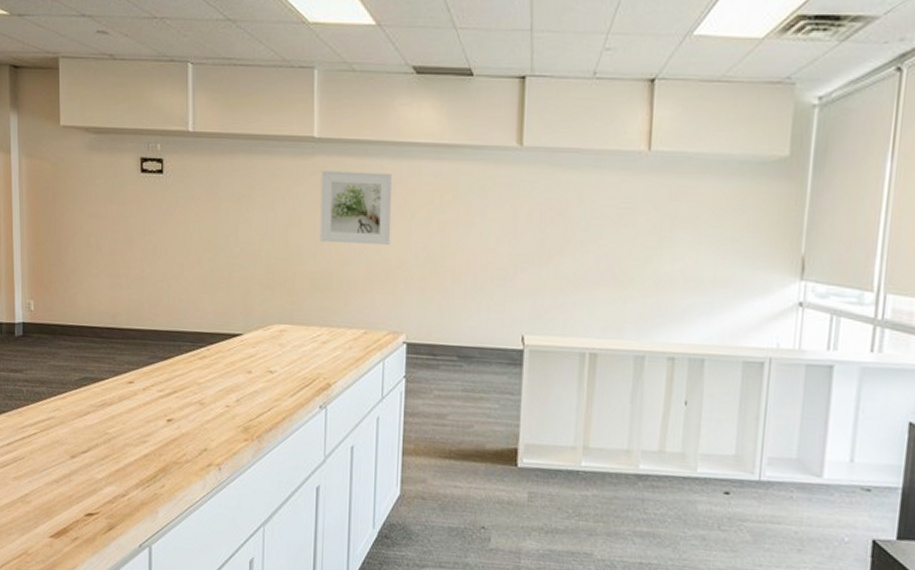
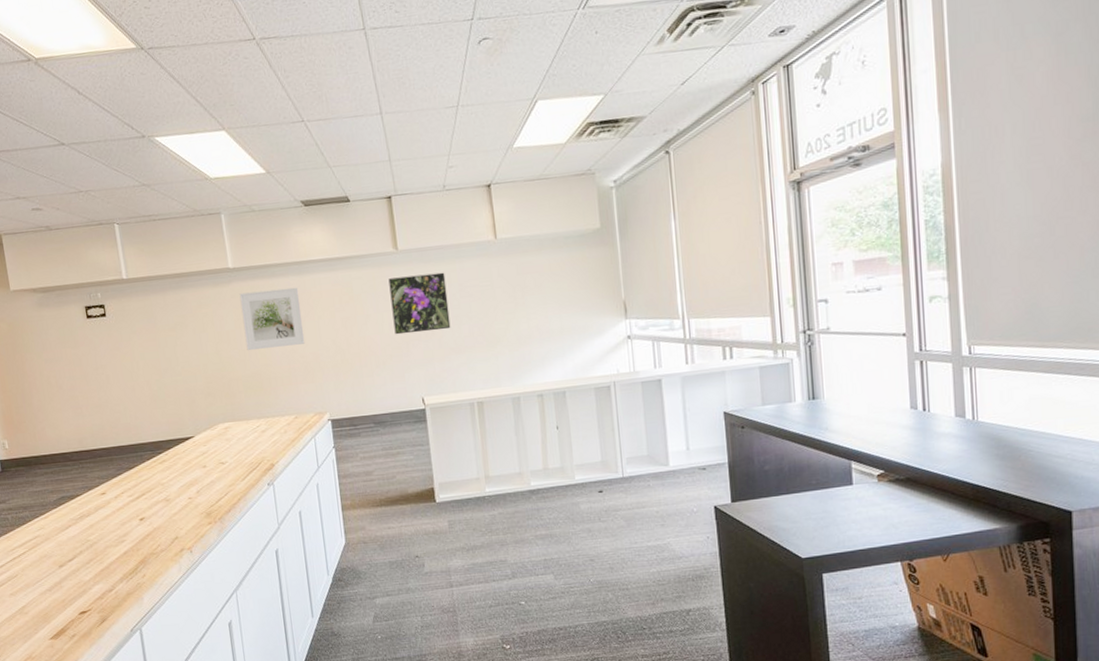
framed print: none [501,180,577,256] -> present [388,272,451,335]

